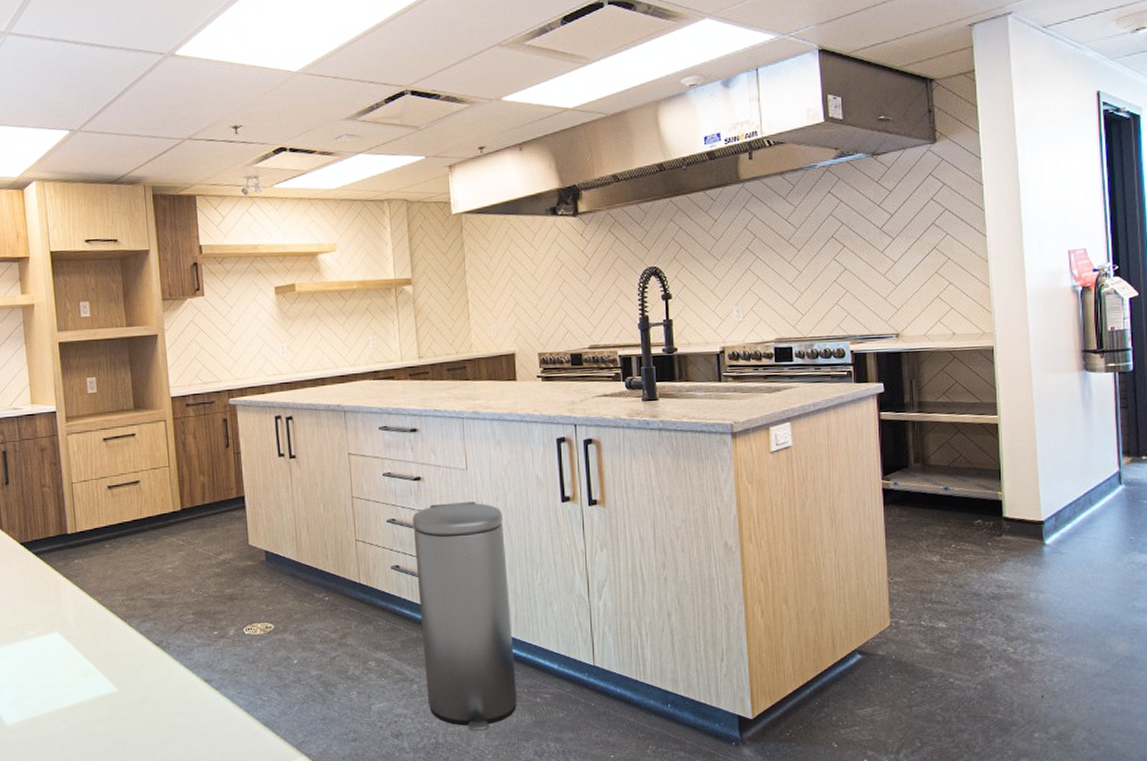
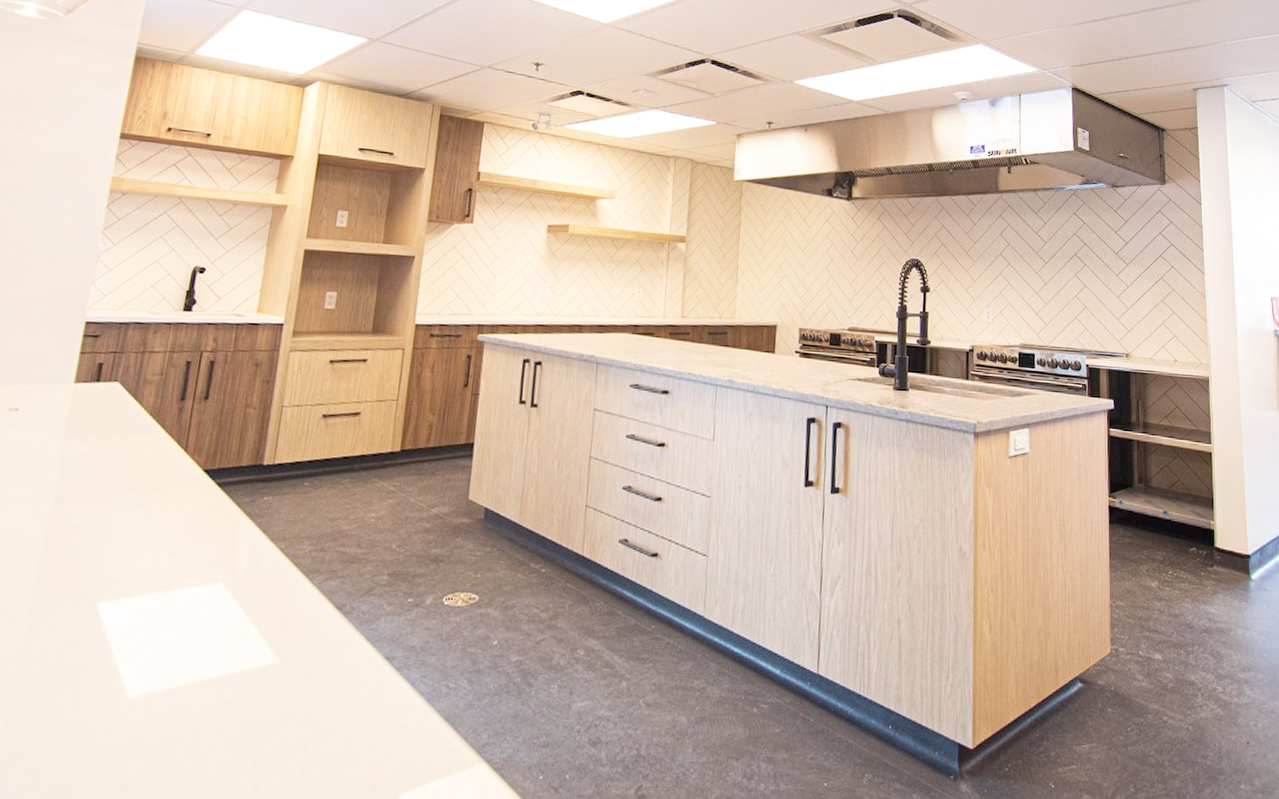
pedal bin: present [412,502,517,731] -> none [635,474,743,744]

